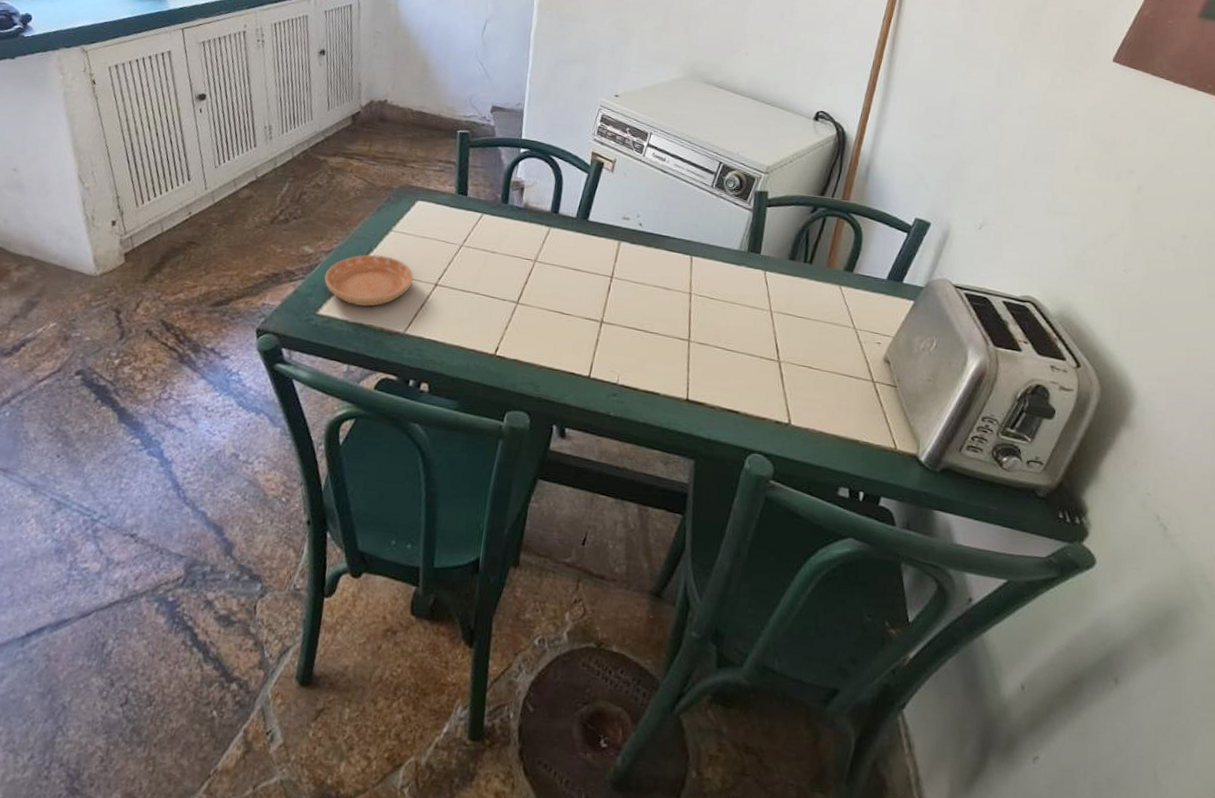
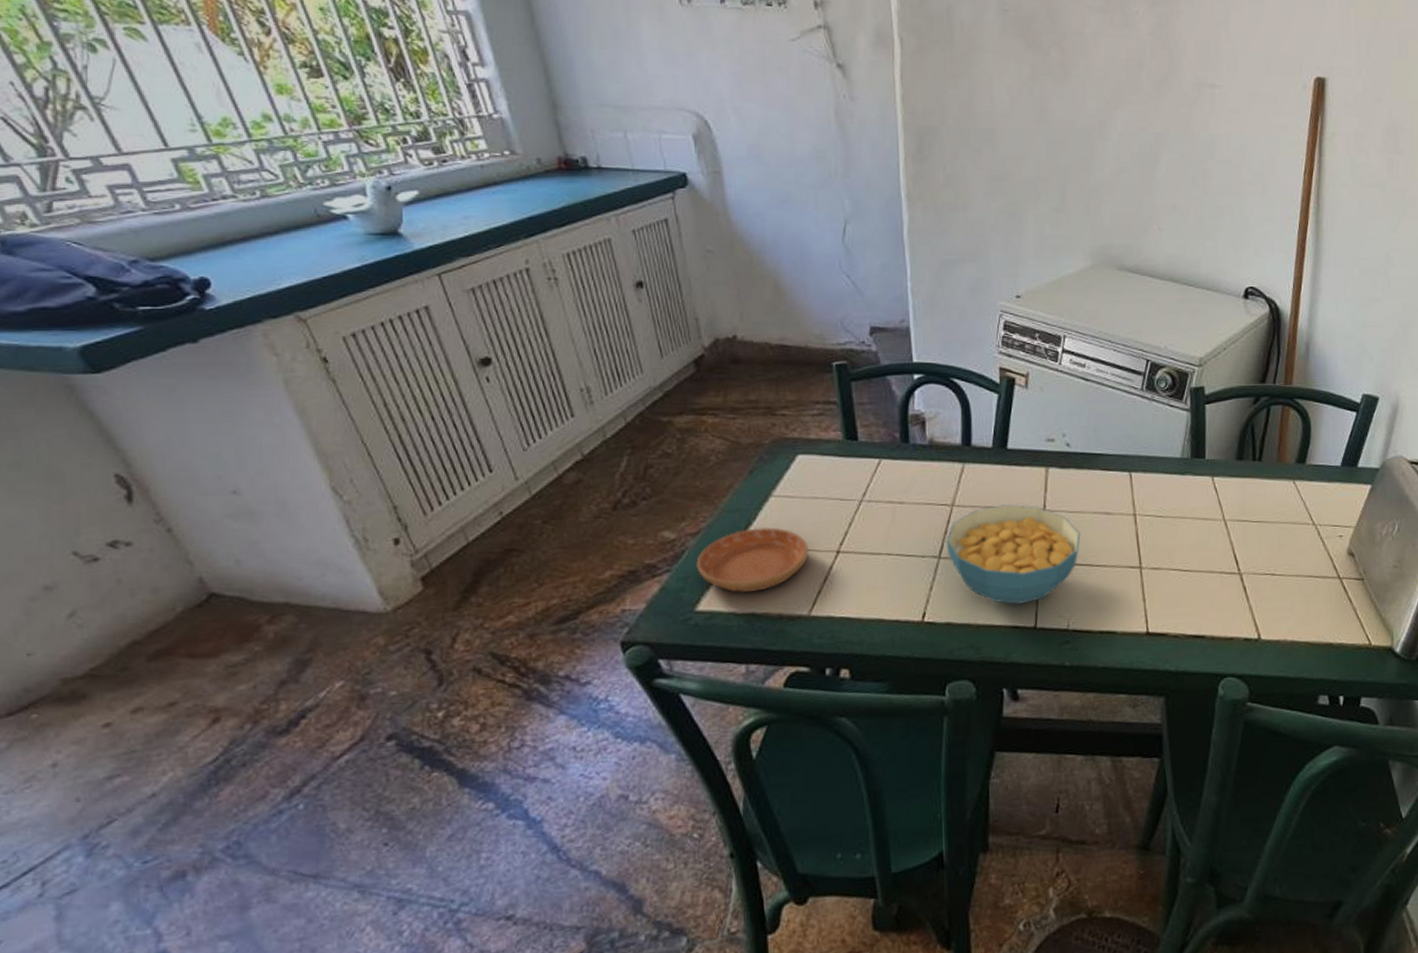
cereal bowl: none [525,266,641,355] -> present [946,504,1081,604]

